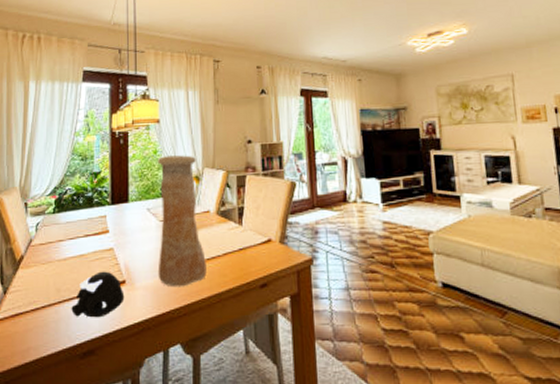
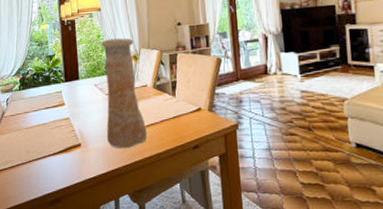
speaker: present [71,271,125,318] -> none [39,136,81,174]

